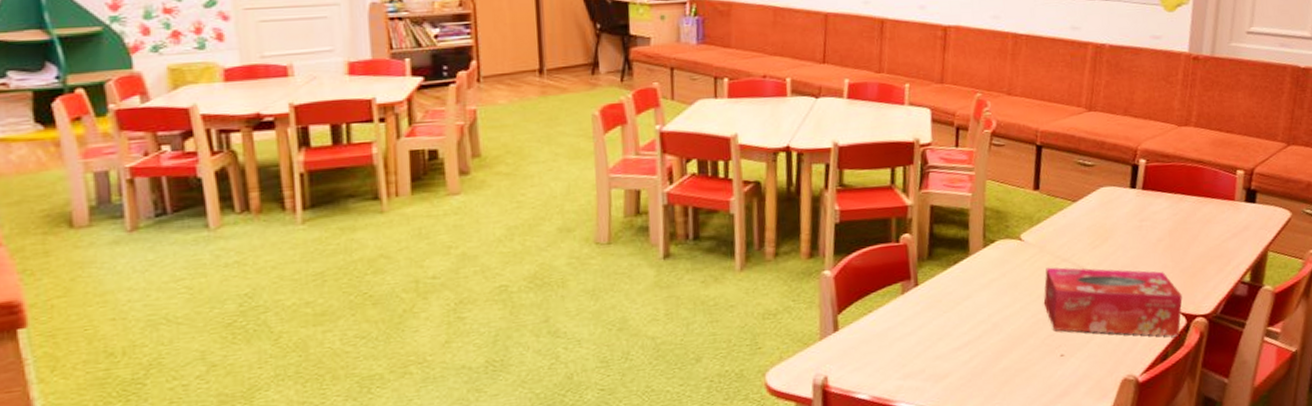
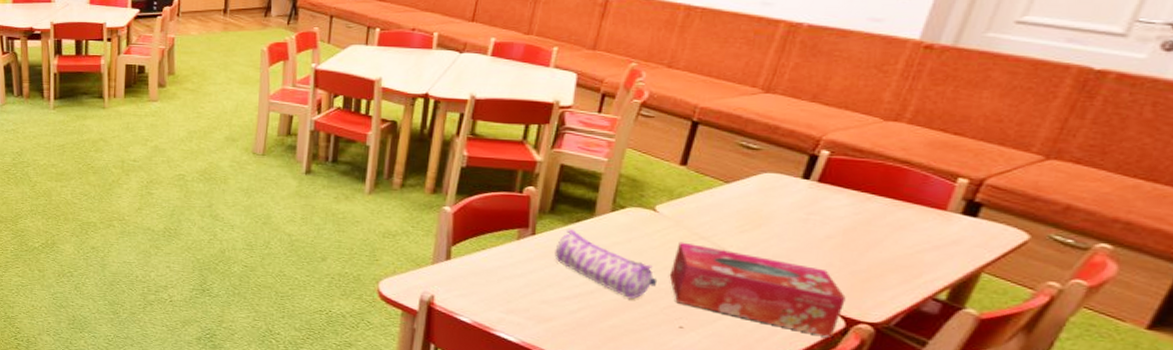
pencil case: none [939,273,1035,337] -> present [554,229,658,300]

